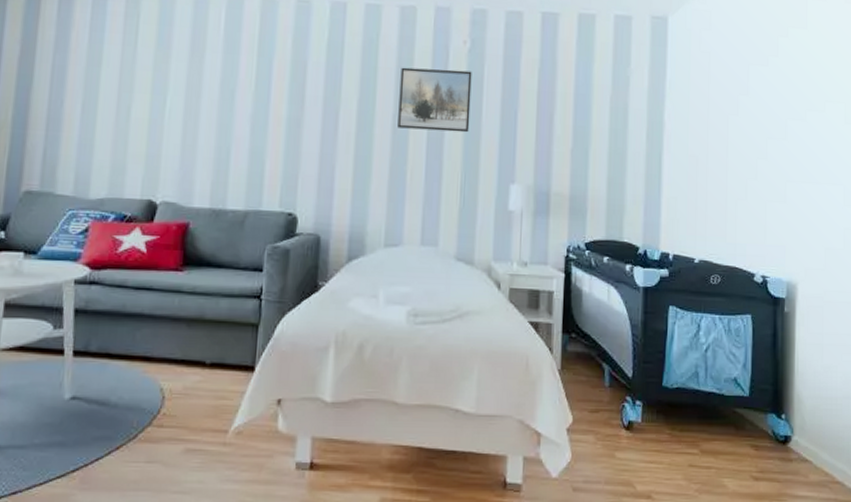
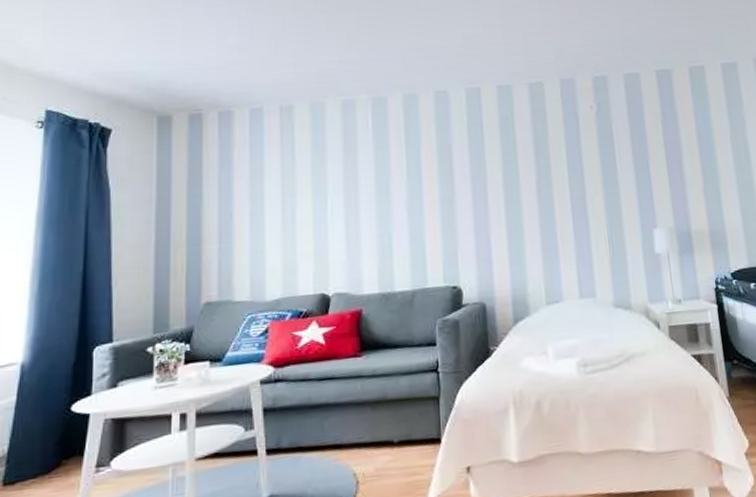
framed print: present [397,67,472,133] -> none [537,132,608,193]

